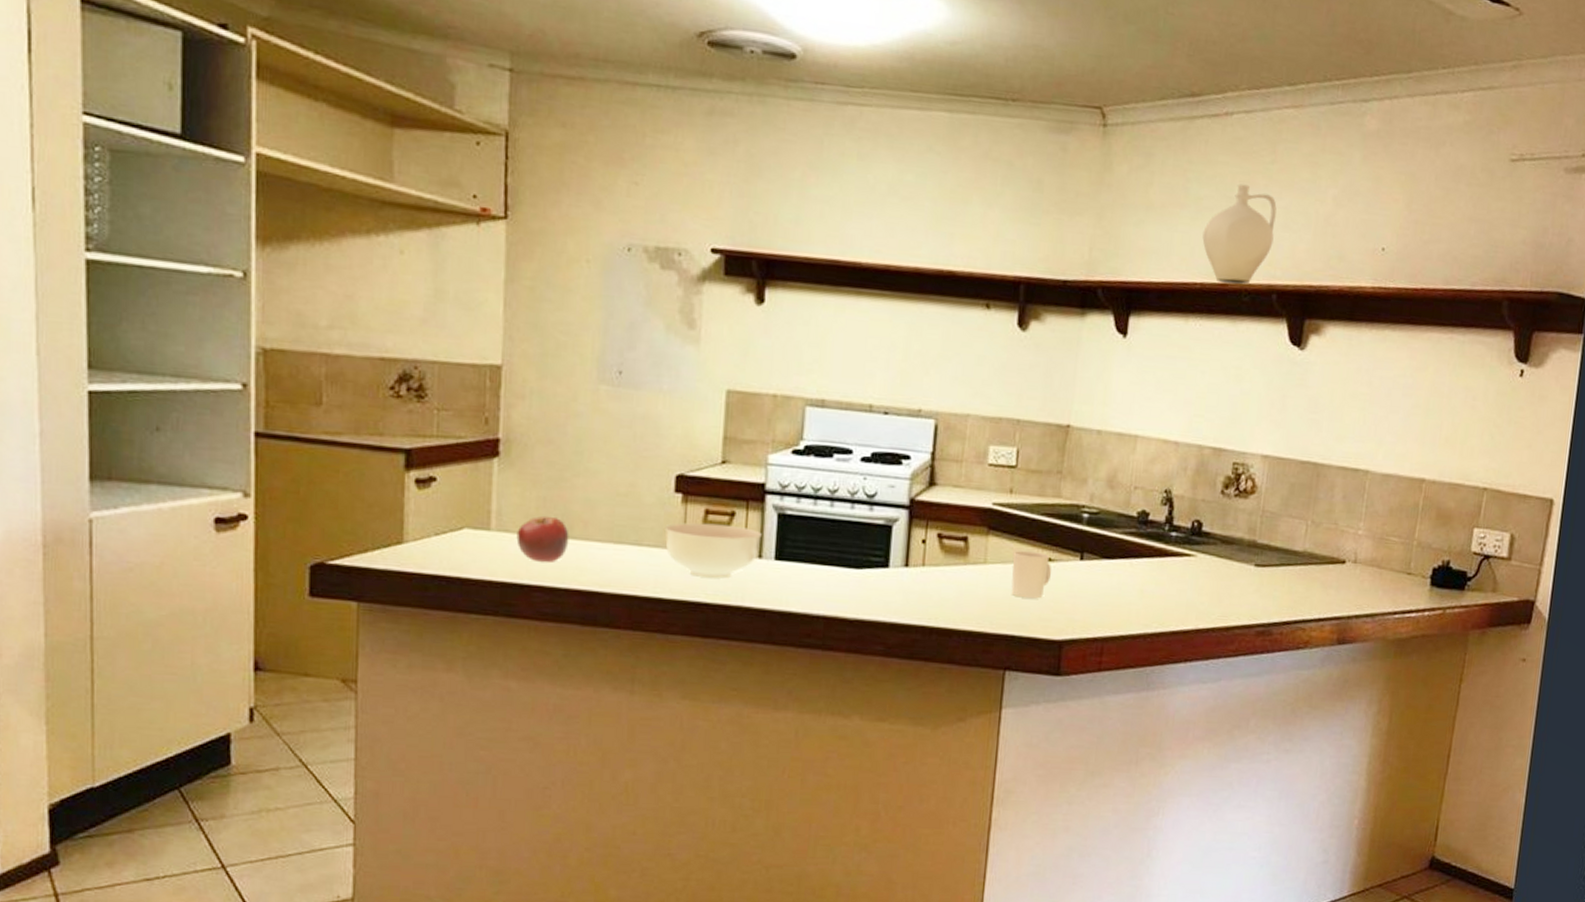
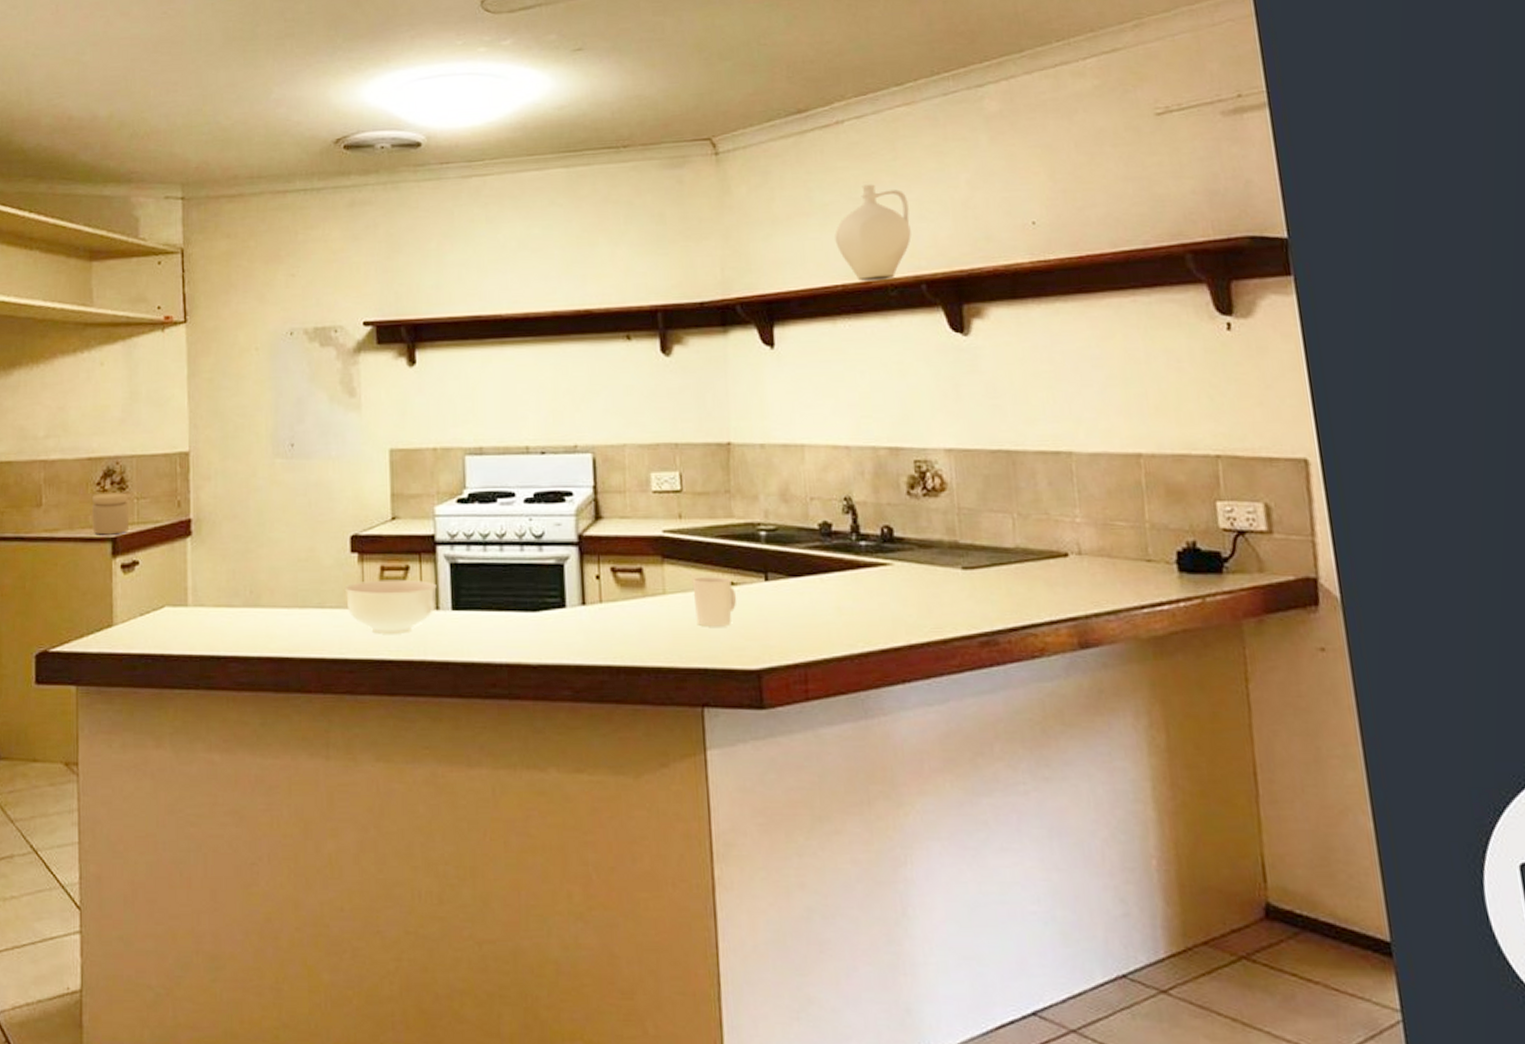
jar: none [383,399,427,446] -> present [92,492,129,535]
fruit: present [516,515,569,564] -> none [211,587,258,634]

